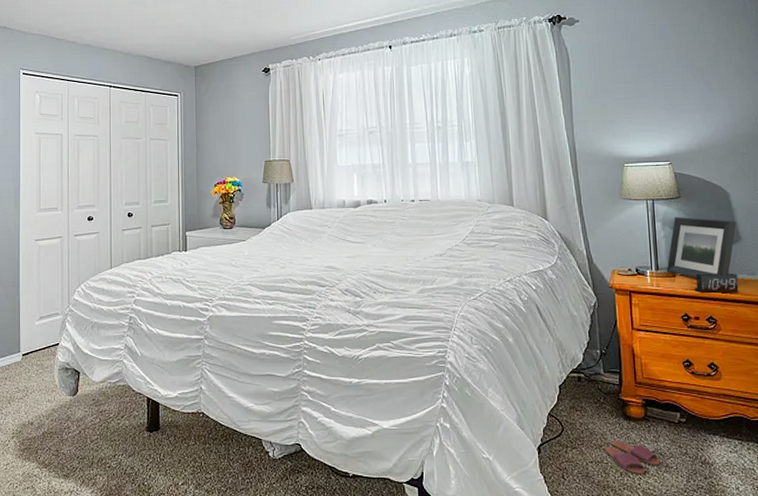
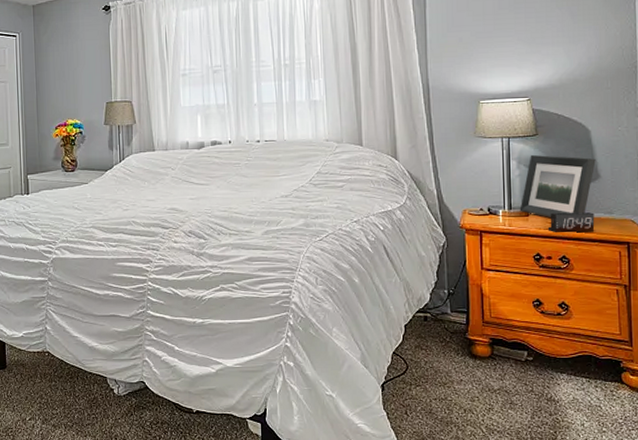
slippers: present [604,440,661,474] -> none [448,377,505,410]

